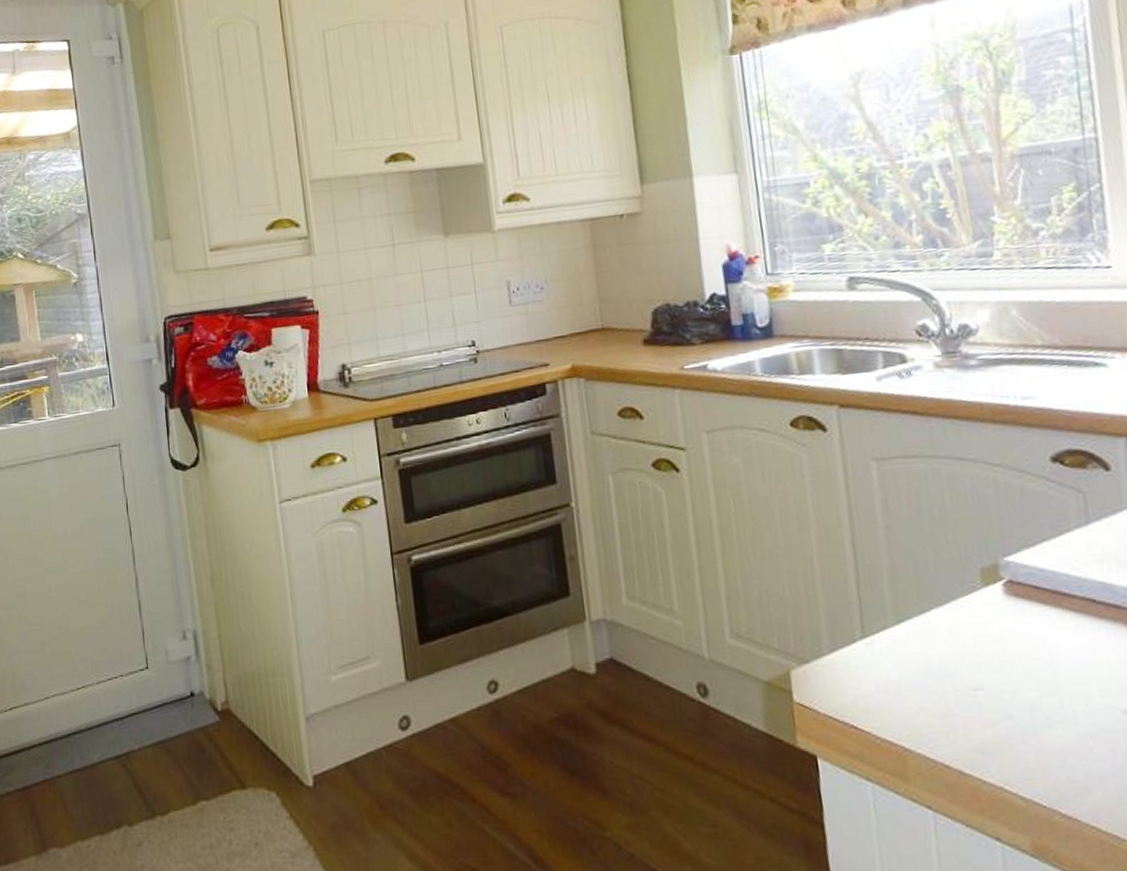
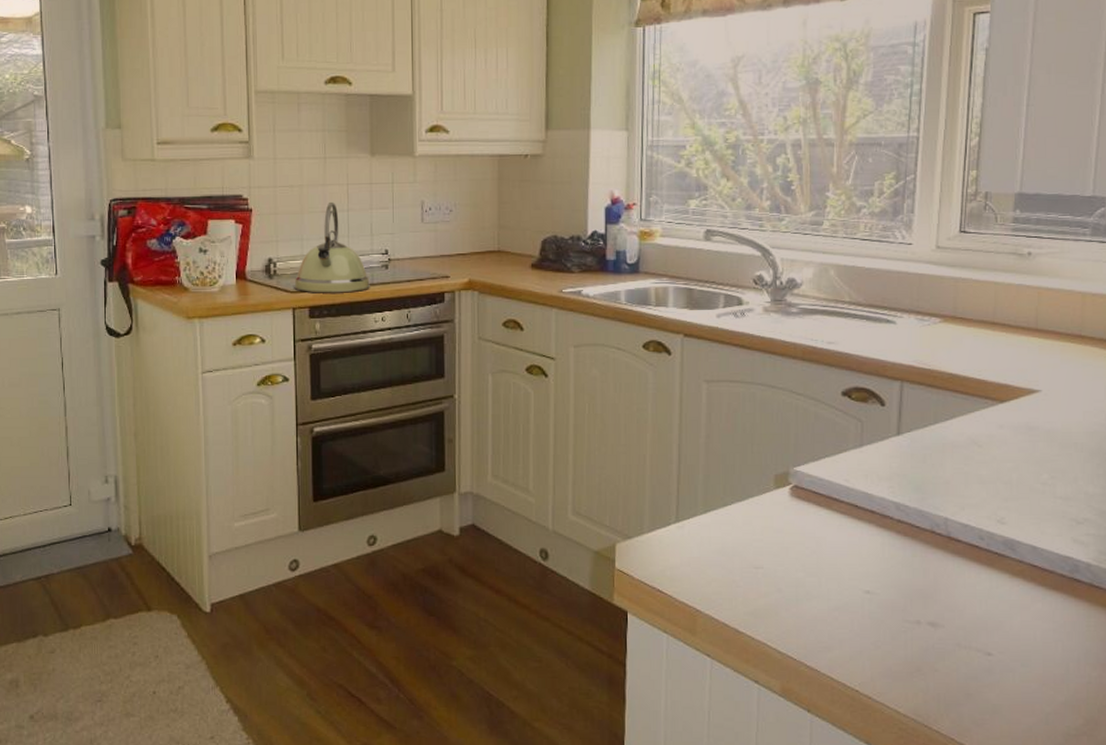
kettle: none [373,292,459,399] -> present [294,201,370,293]

